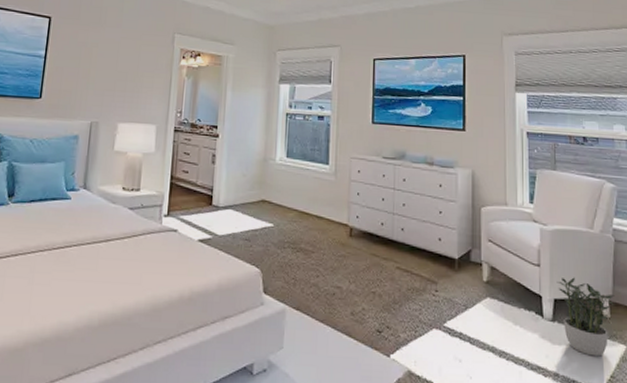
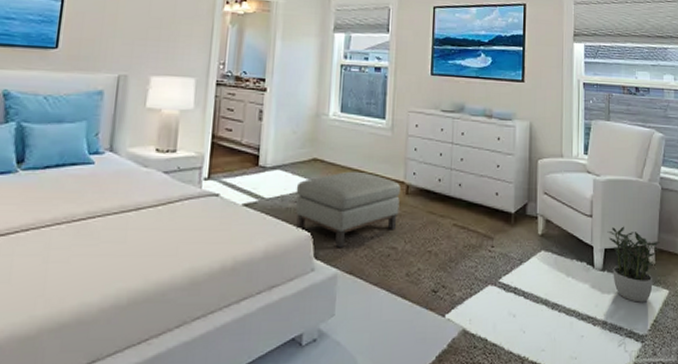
ottoman: none [246,212,344,285] -> present [296,171,400,248]

